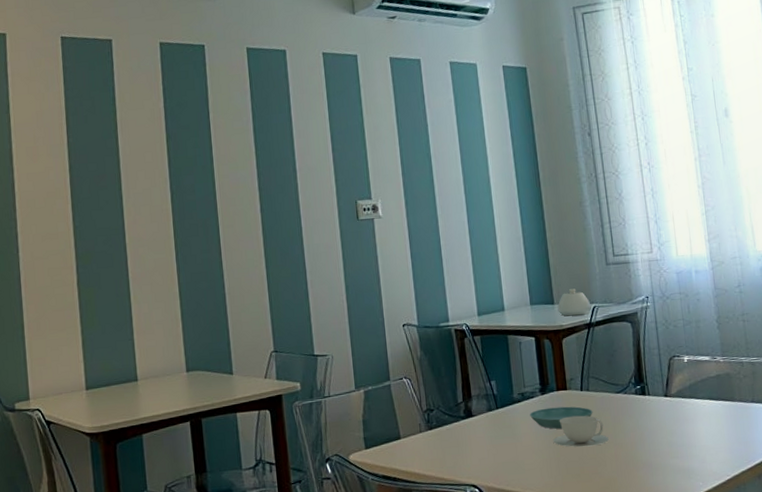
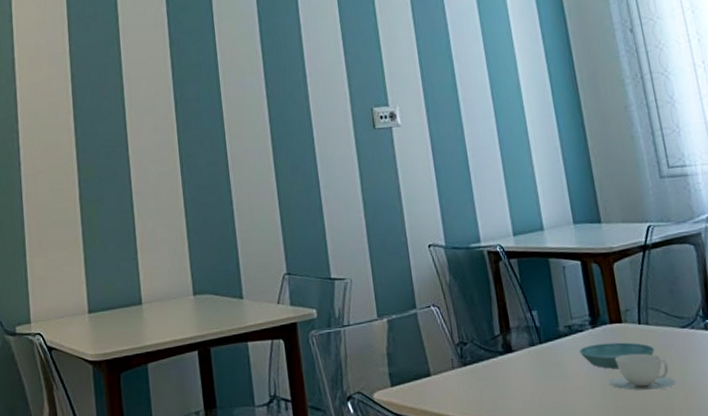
sugar bowl: present [557,288,592,317] -> none [605,205,646,237]

